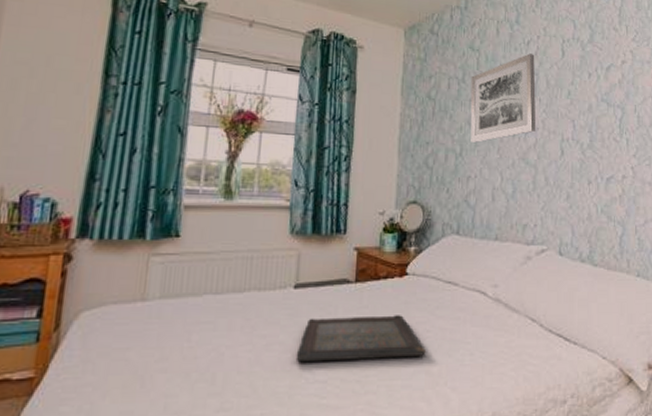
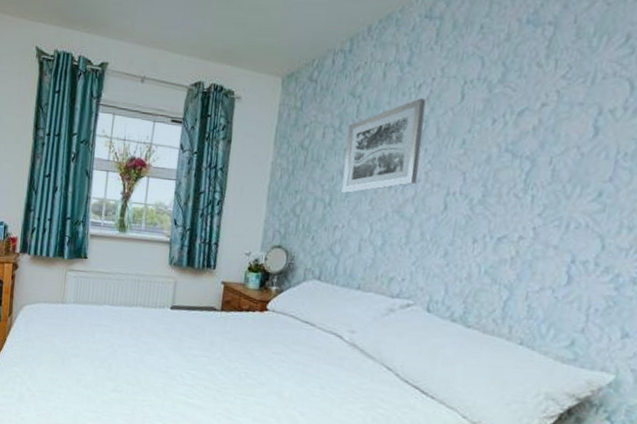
serving tray: present [295,315,427,363] -> none [170,334,281,381]

